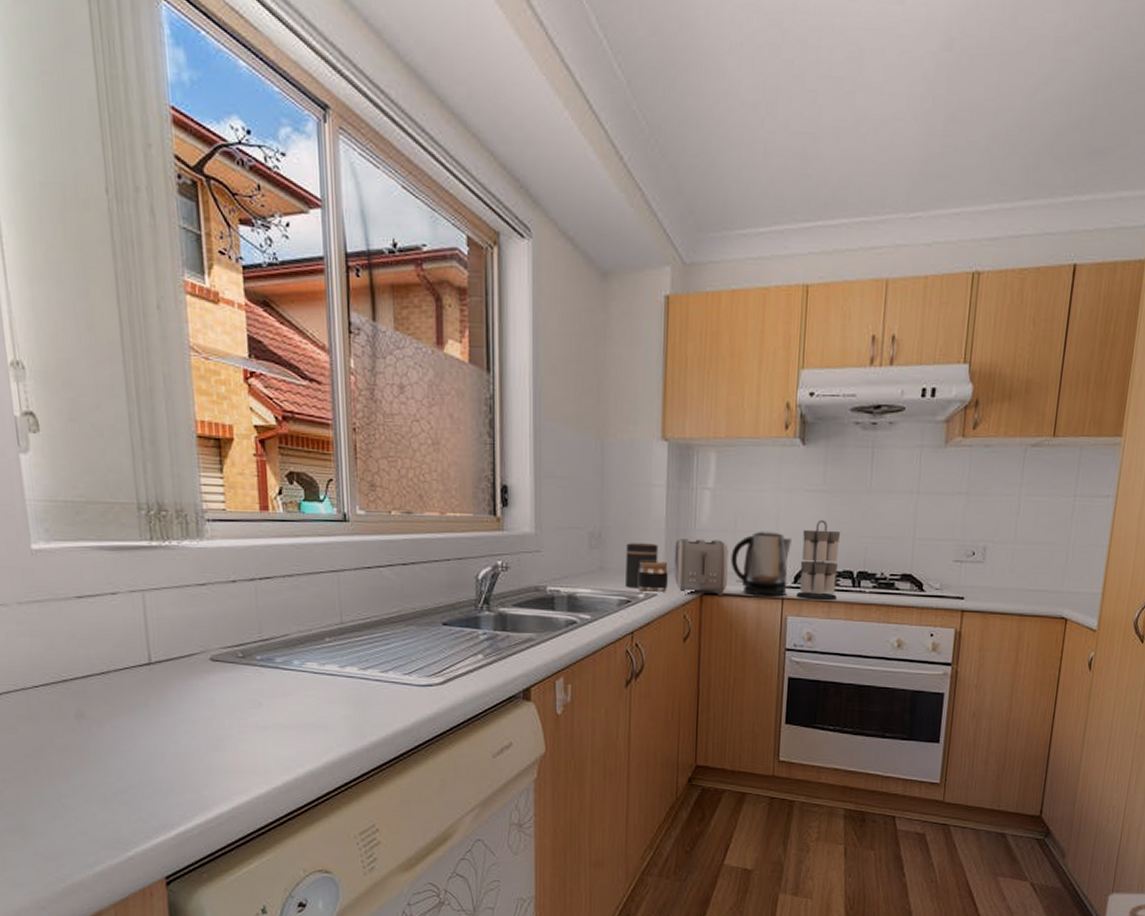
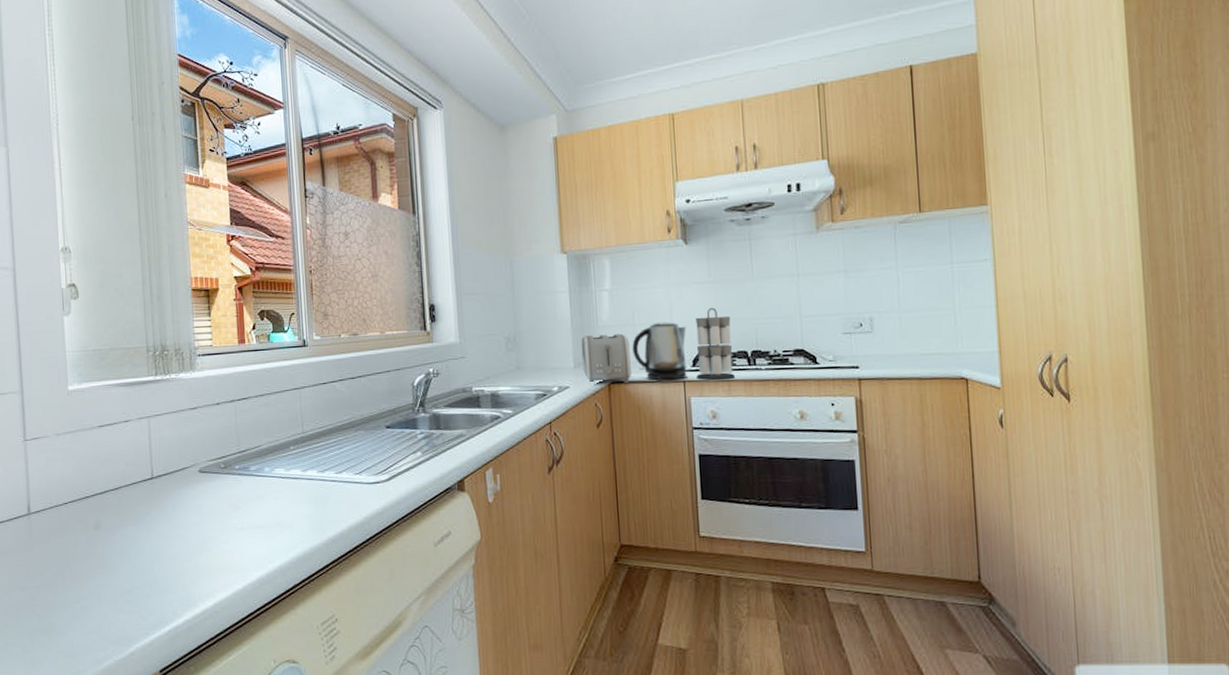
cylinder: present [625,543,659,590] -> none [538,342,568,384]
jar: present [637,561,668,593] -> none [550,357,578,386]

